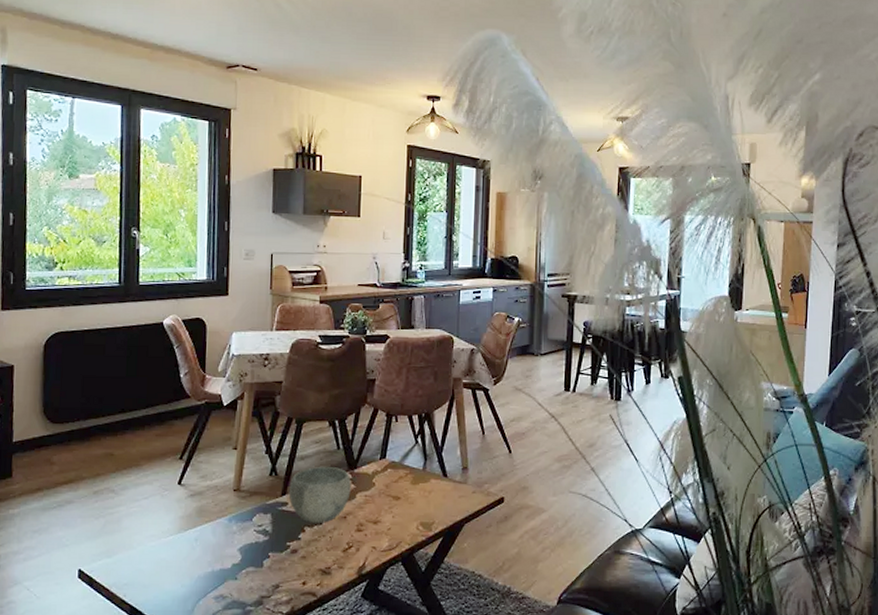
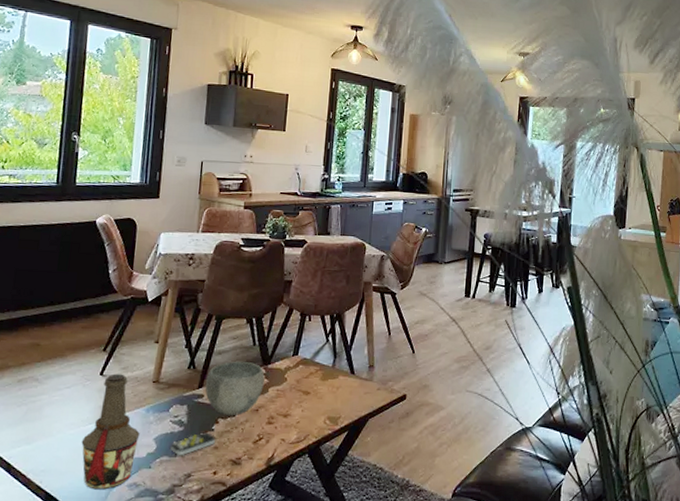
bottle: none [163,482,223,603] -> present [81,373,140,490]
remote control: none [256,541,304,565] -> present [170,432,216,455]

